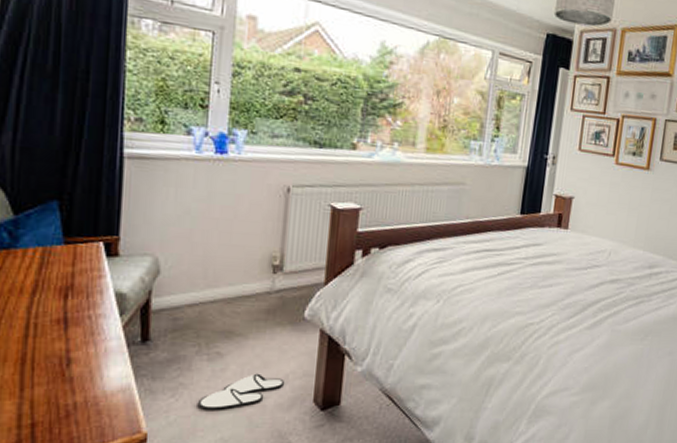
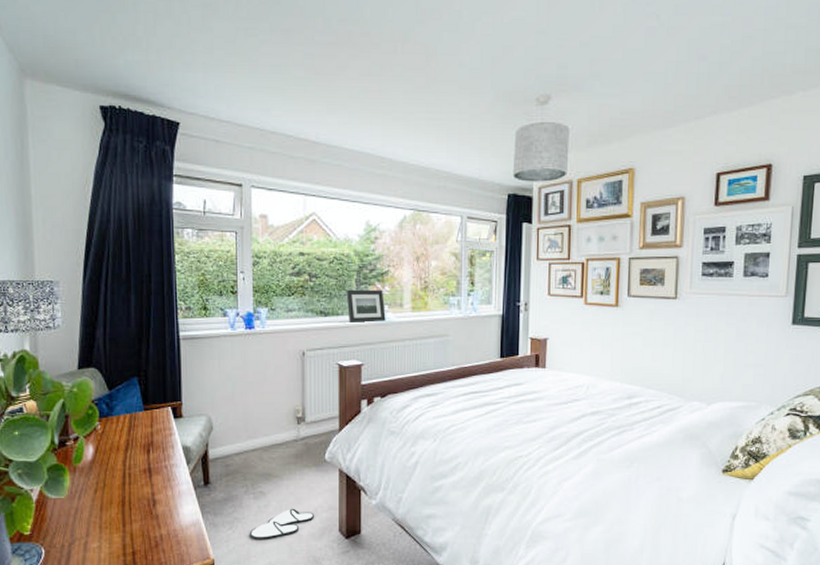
picture frame: none [348,118,395,161] -> present [346,289,386,324]

